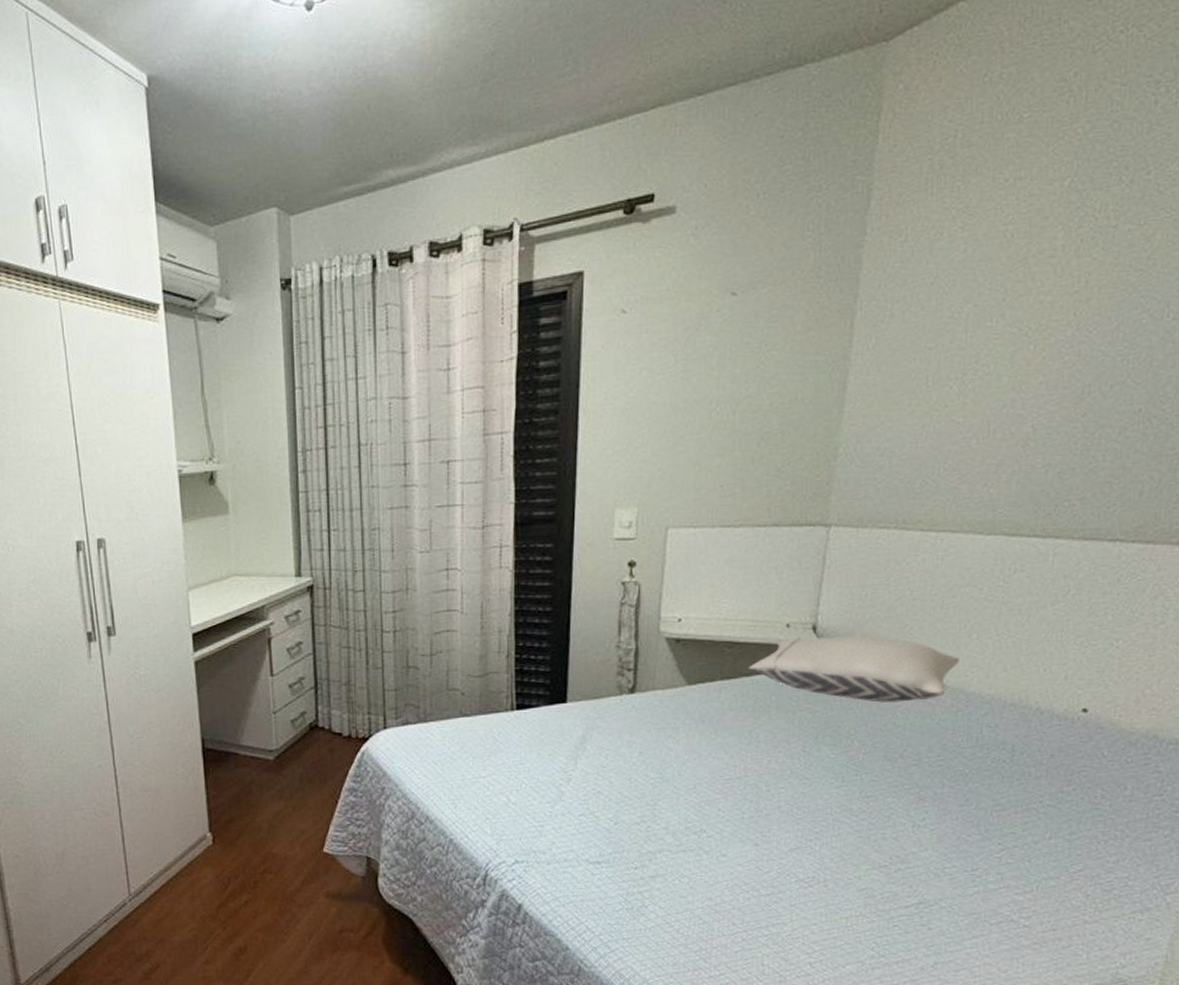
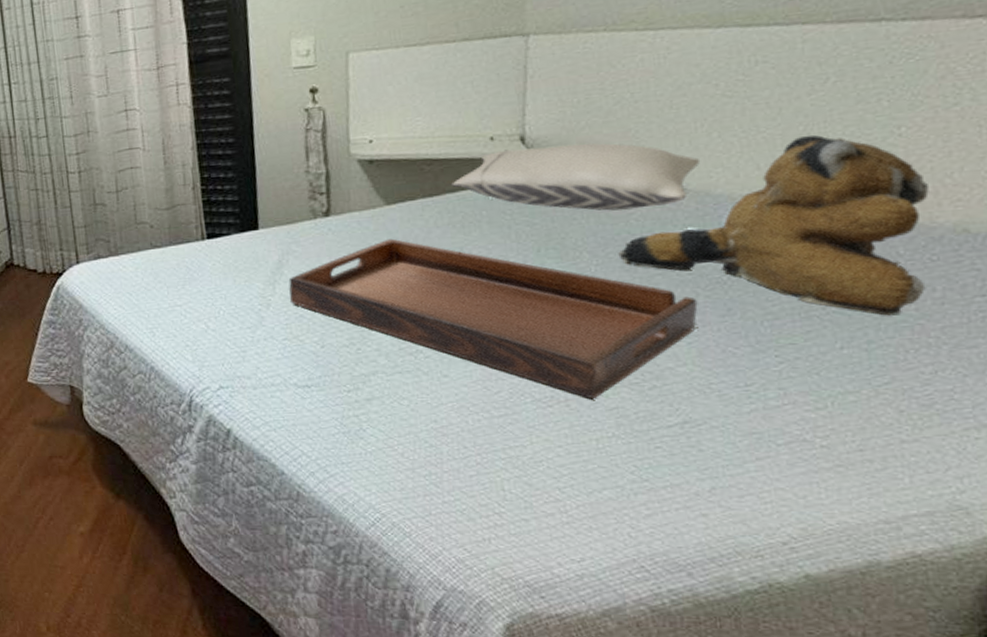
serving tray: none [589,718,943,879] -> present [288,238,698,399]
teddy bear: none [883,642,1133,810] -> present [618,134,929,316]

